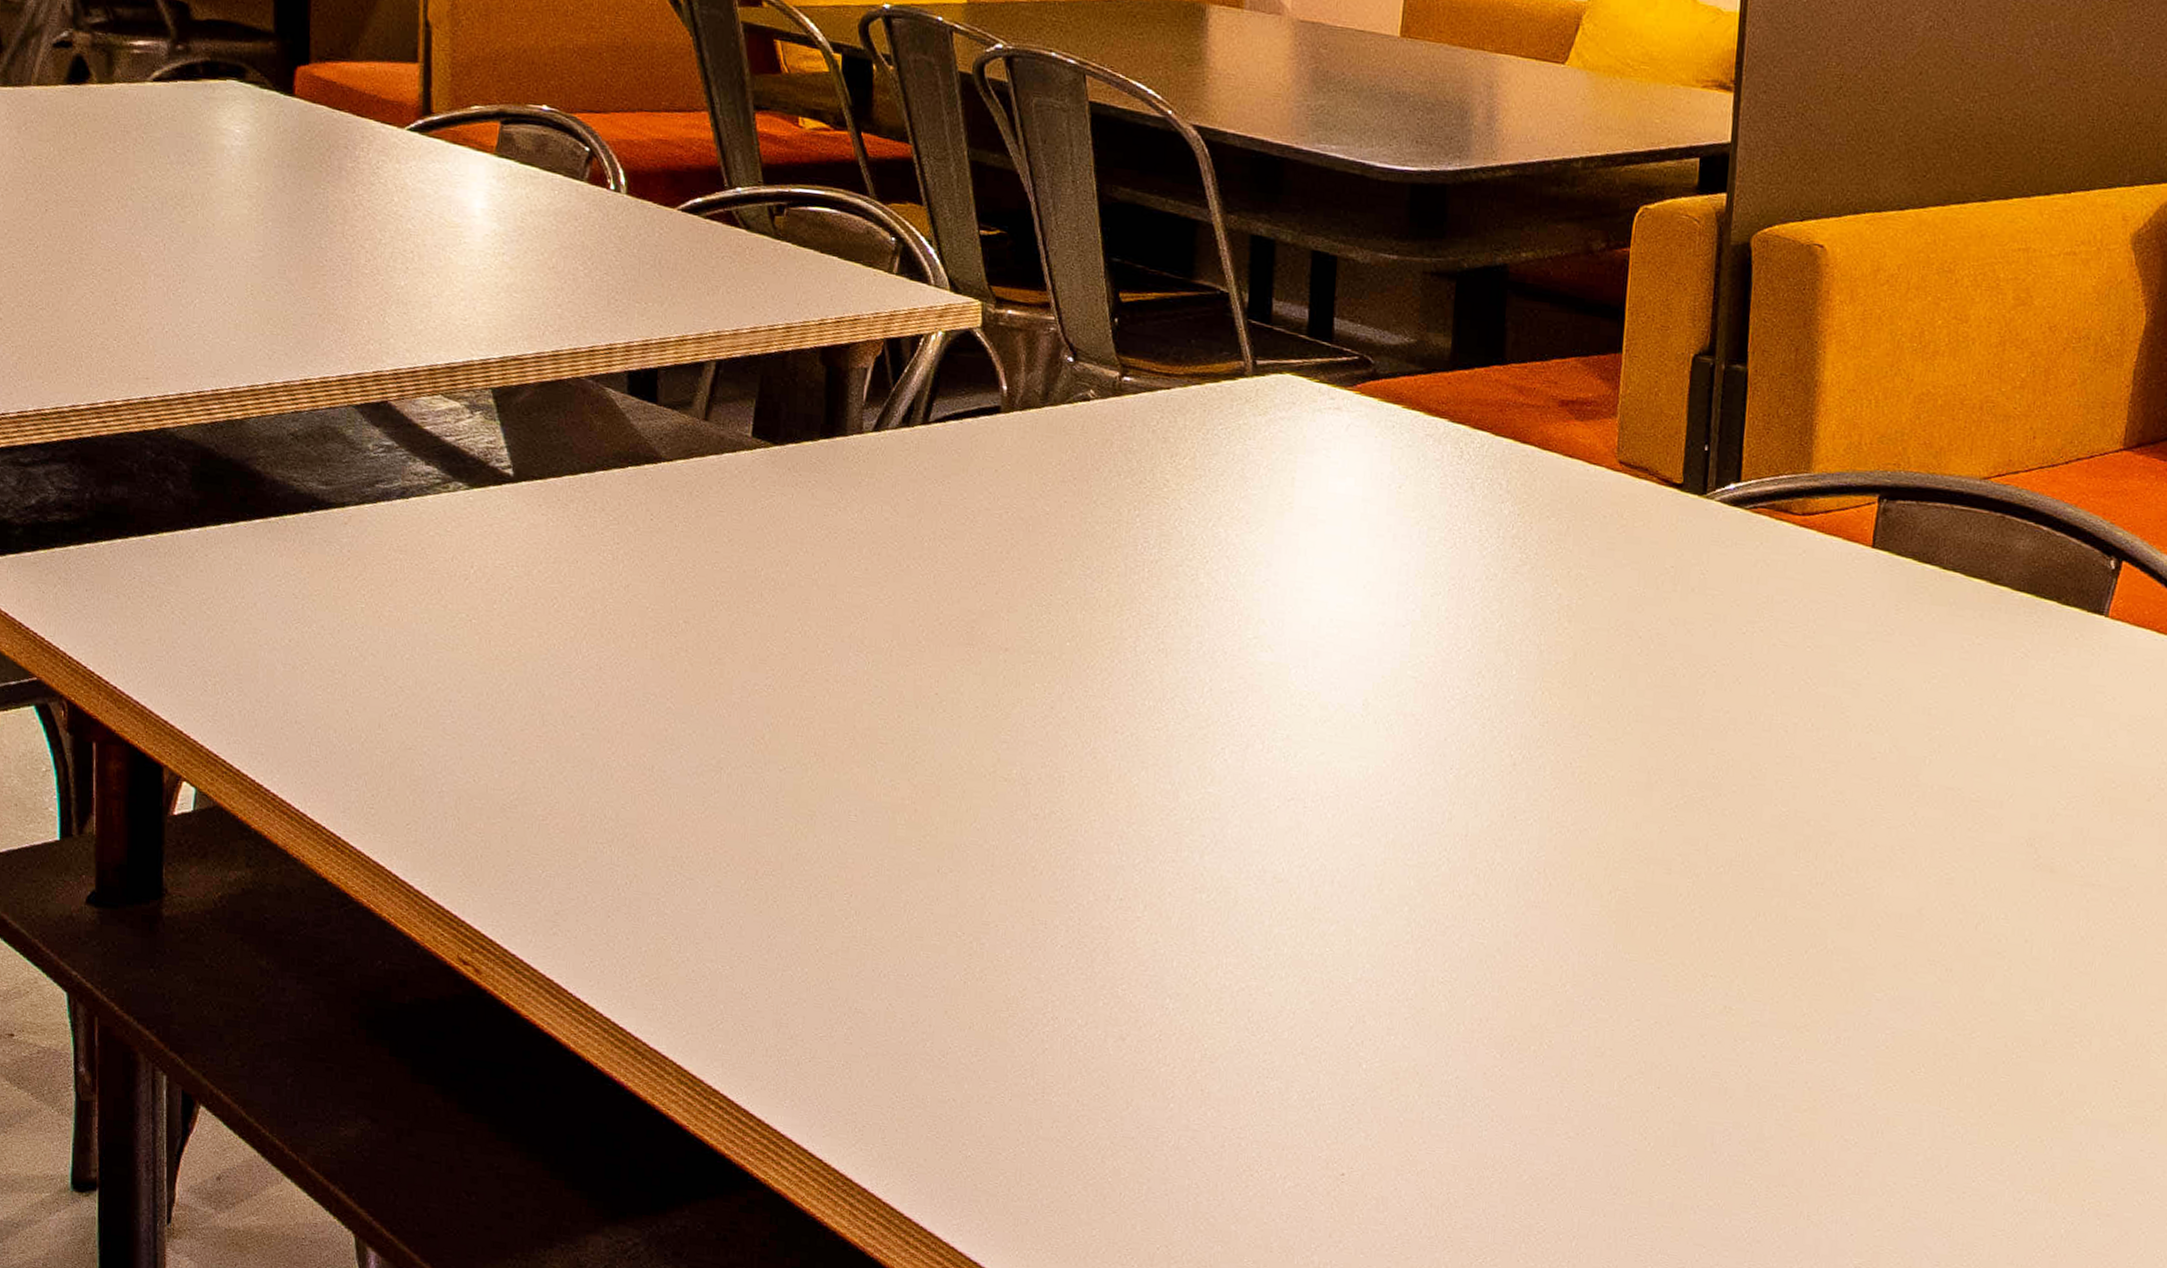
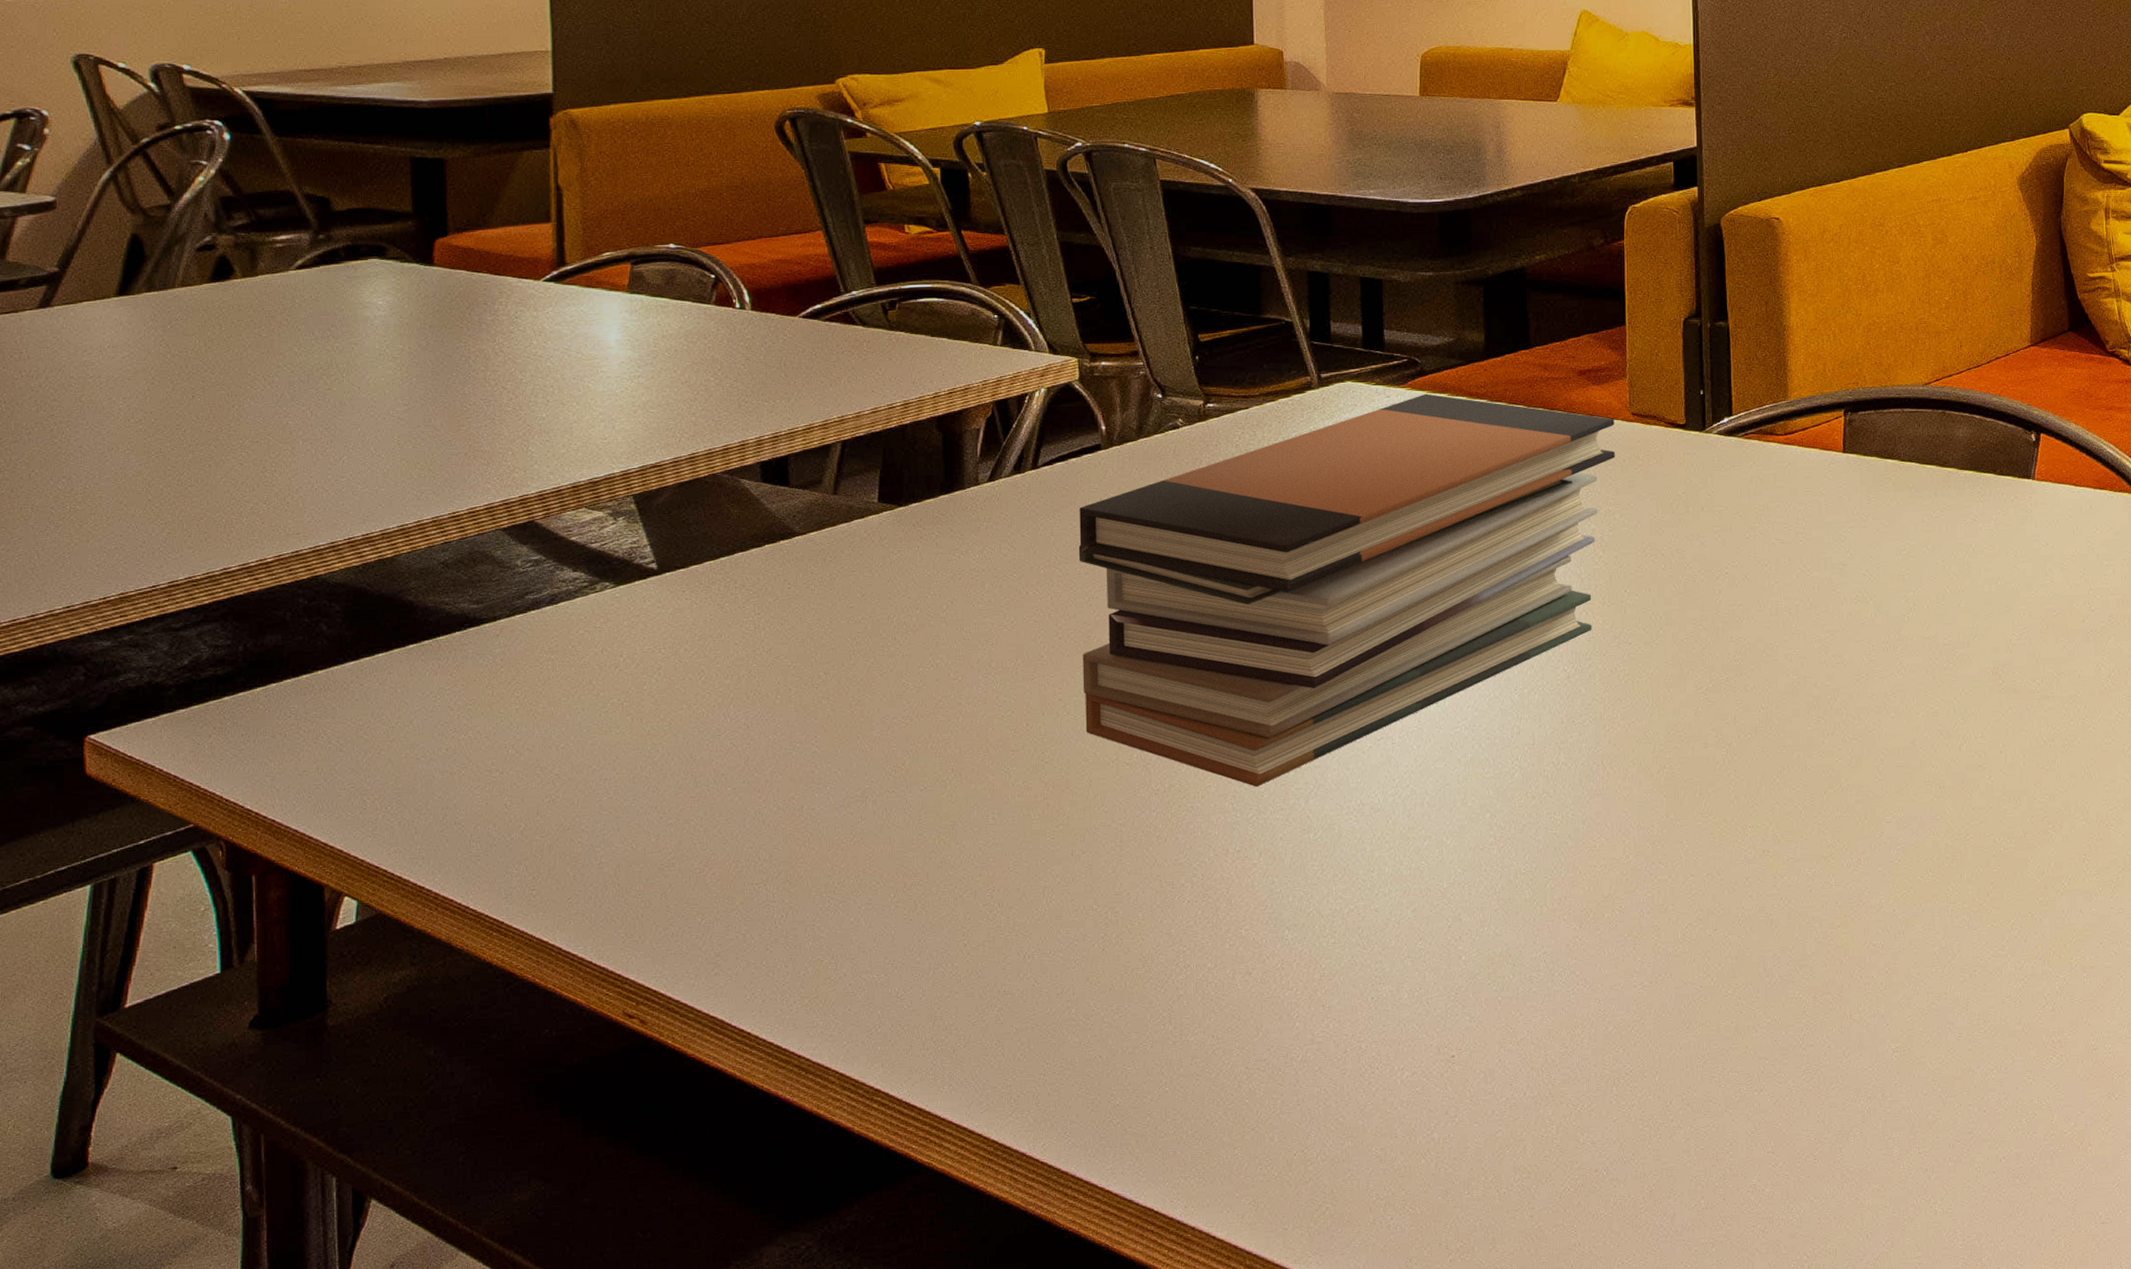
book stack: none [962,401,1598,831] -> present [1078,393,1615,787]

